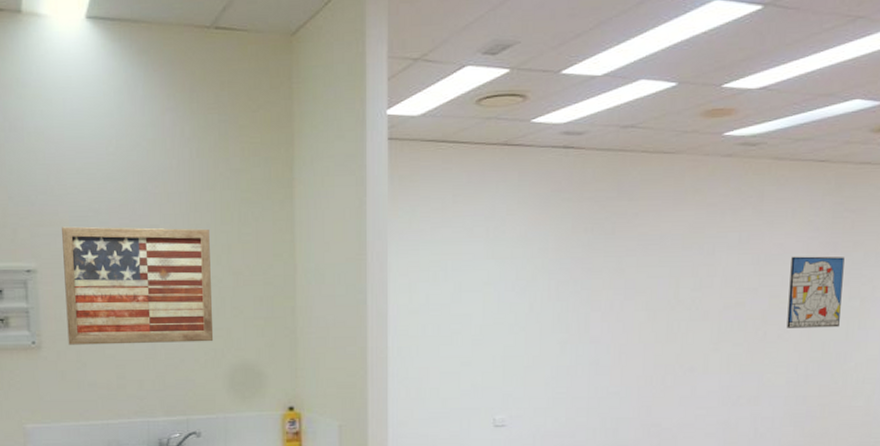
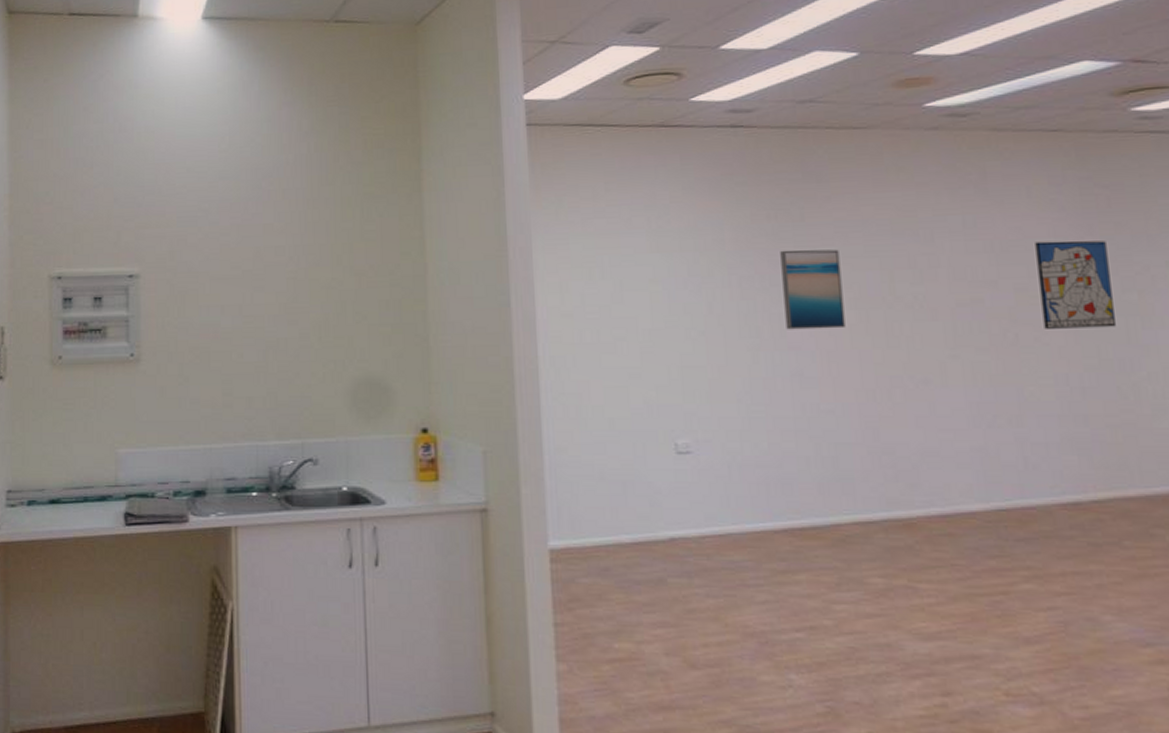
wall art: present [62,226,214,345] -> none [169,226,333,357]
wall art: none [590,259,639,327] -> present [780,249,845,330]

